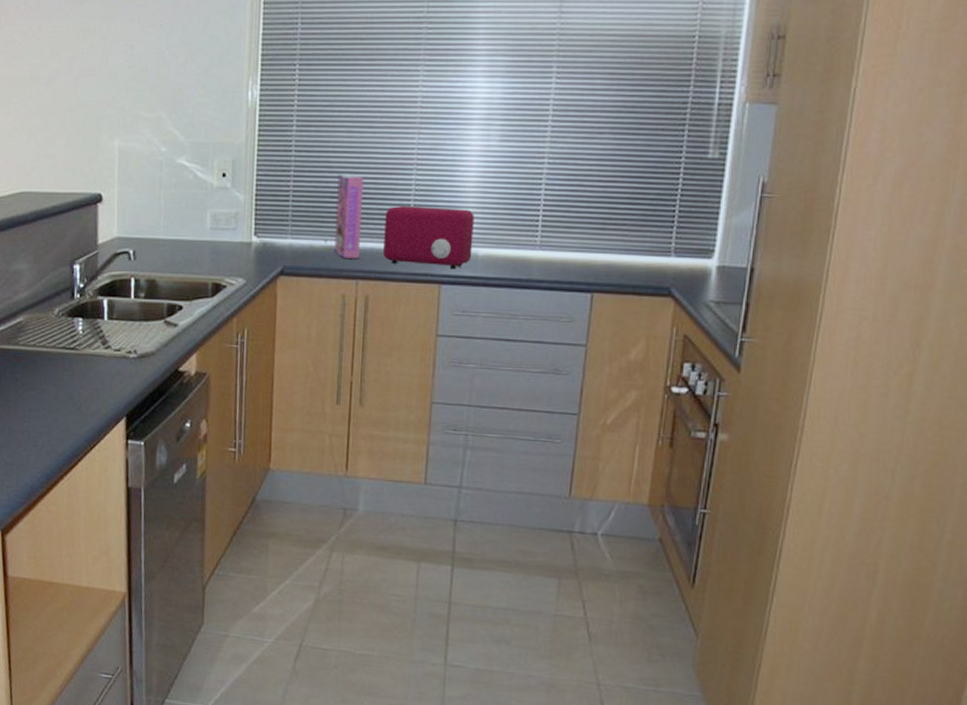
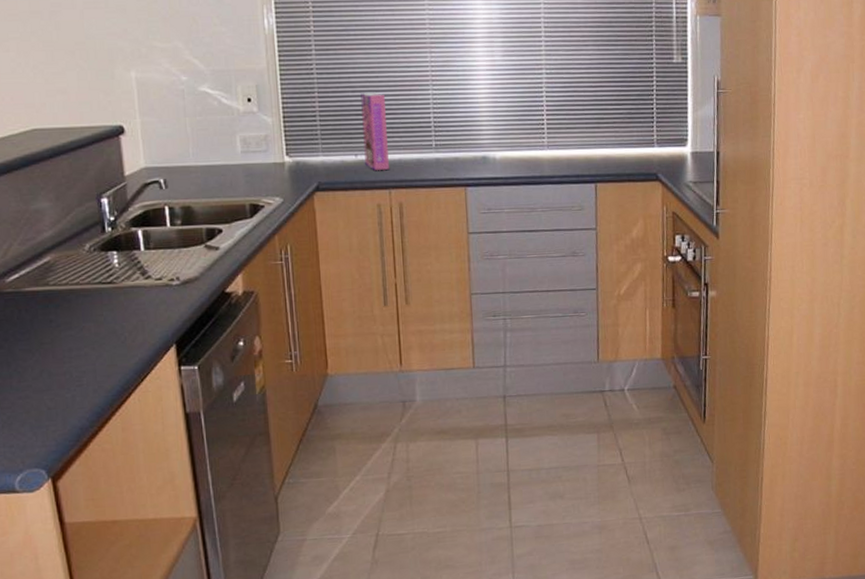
toaster: present [383,205,474,270] -> none [409,118,491,173]

